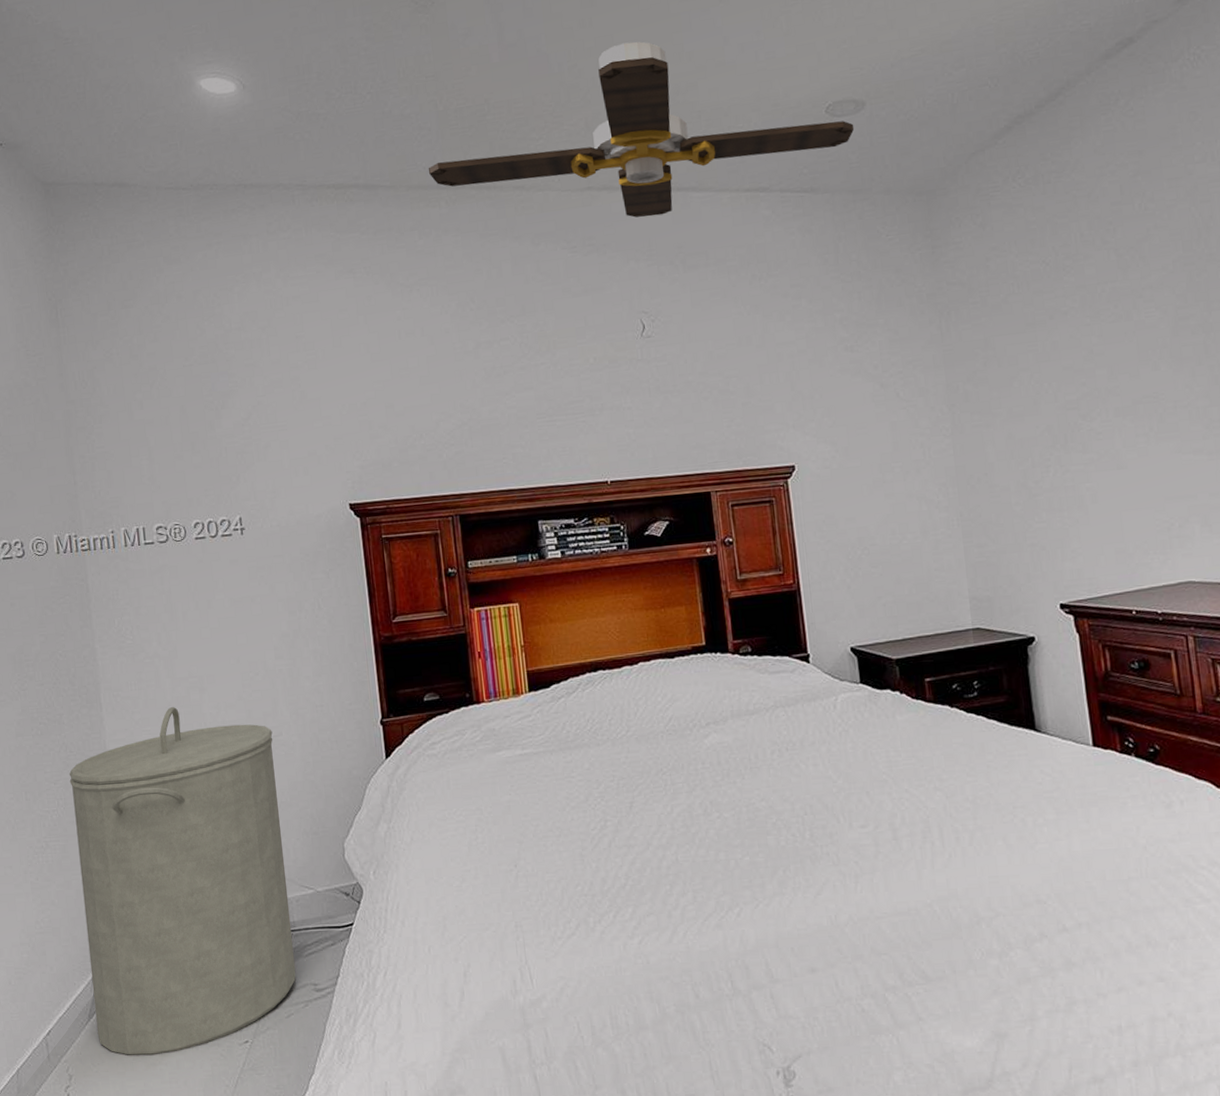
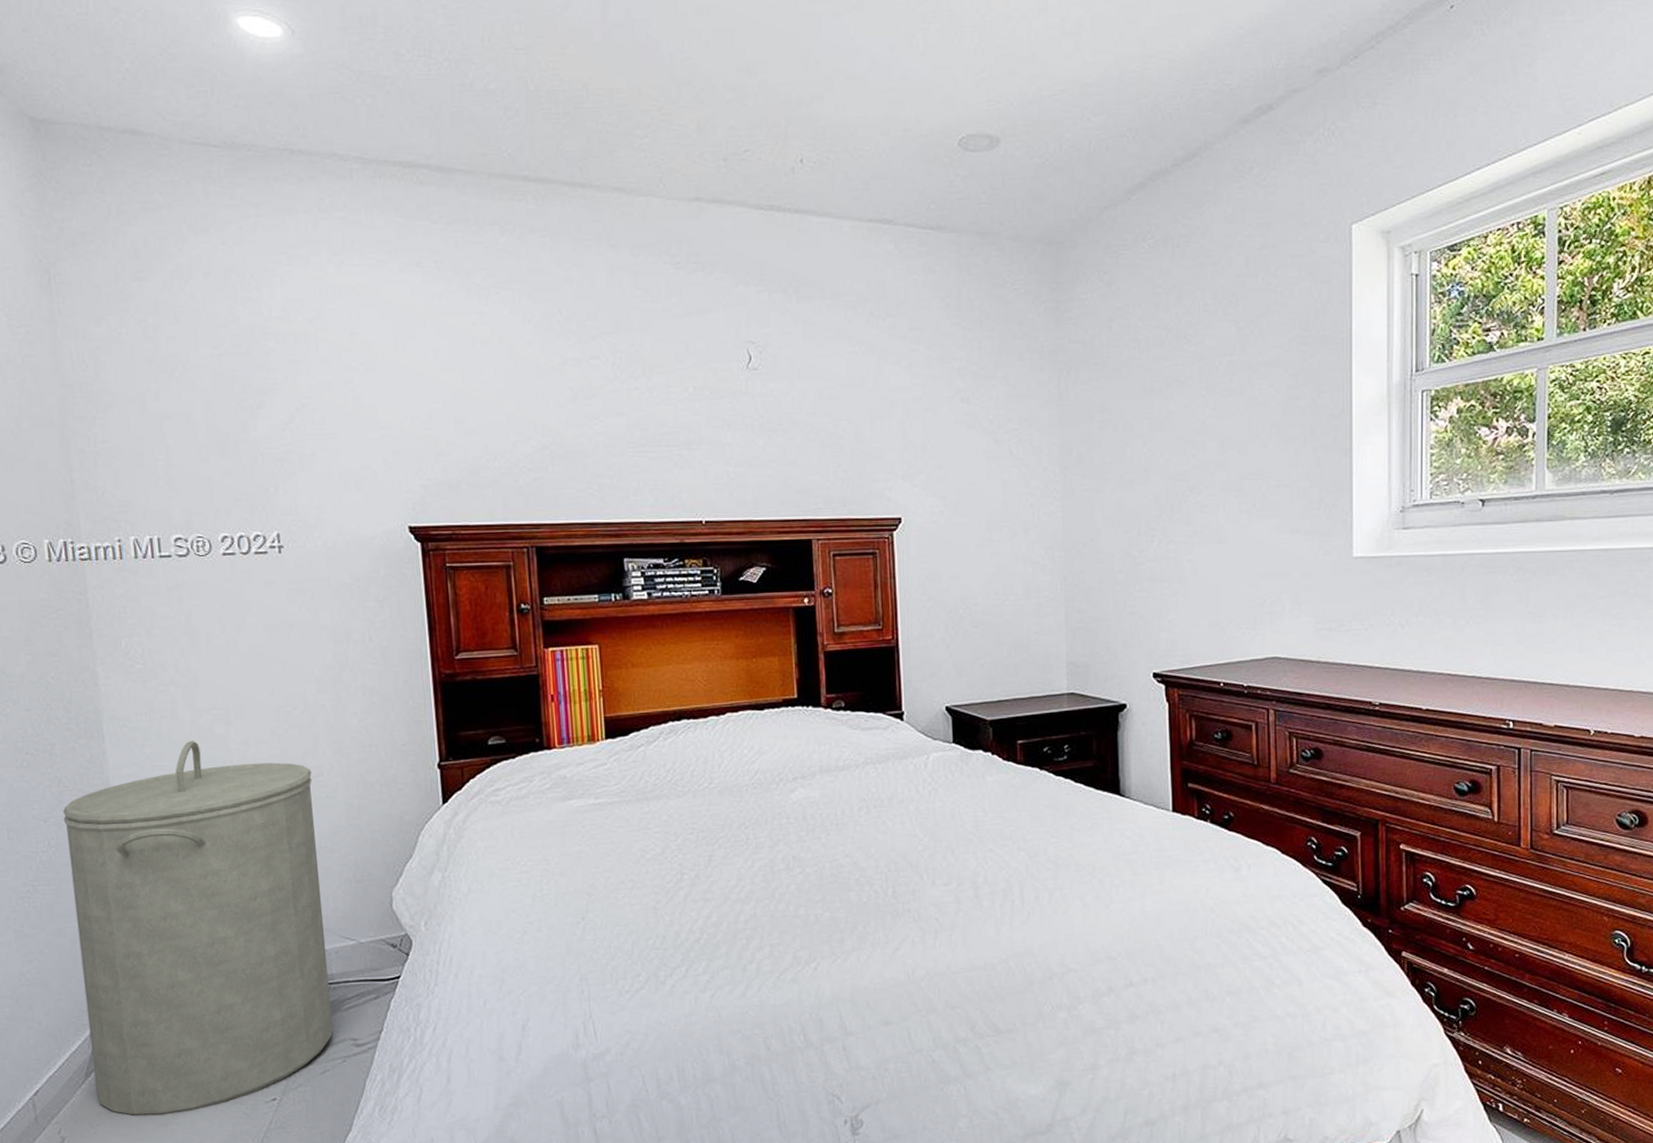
ceiling fan: present [428,41,855,218] -> none [514,39,987,238]

